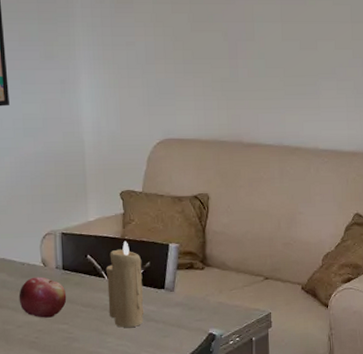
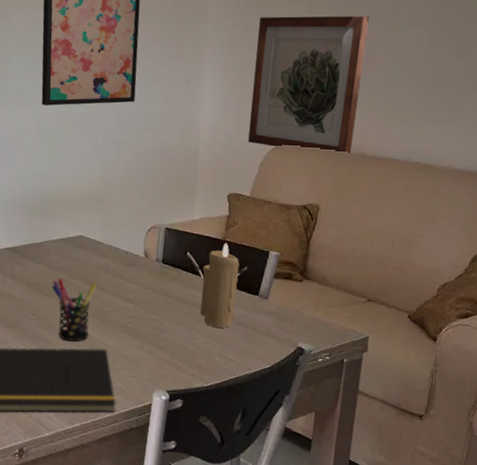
fruit: present [18,276,67,318] -> none [118,266,163,307]
wall art: none [127,14,230,144] -> present [248,16,370,156]

